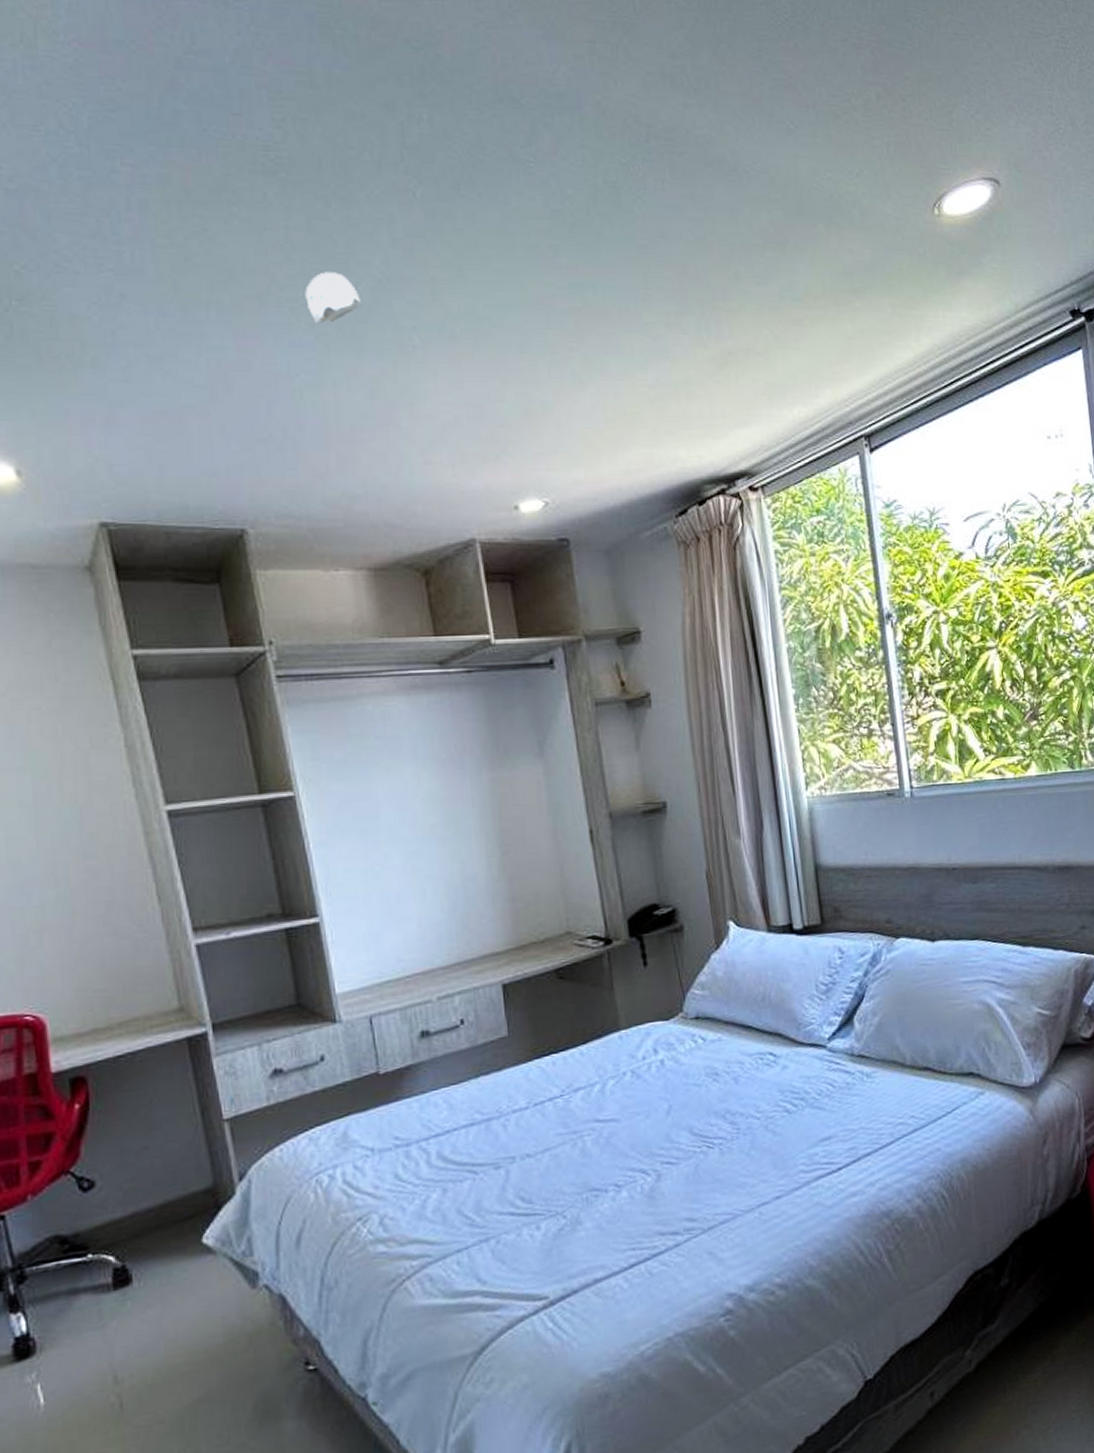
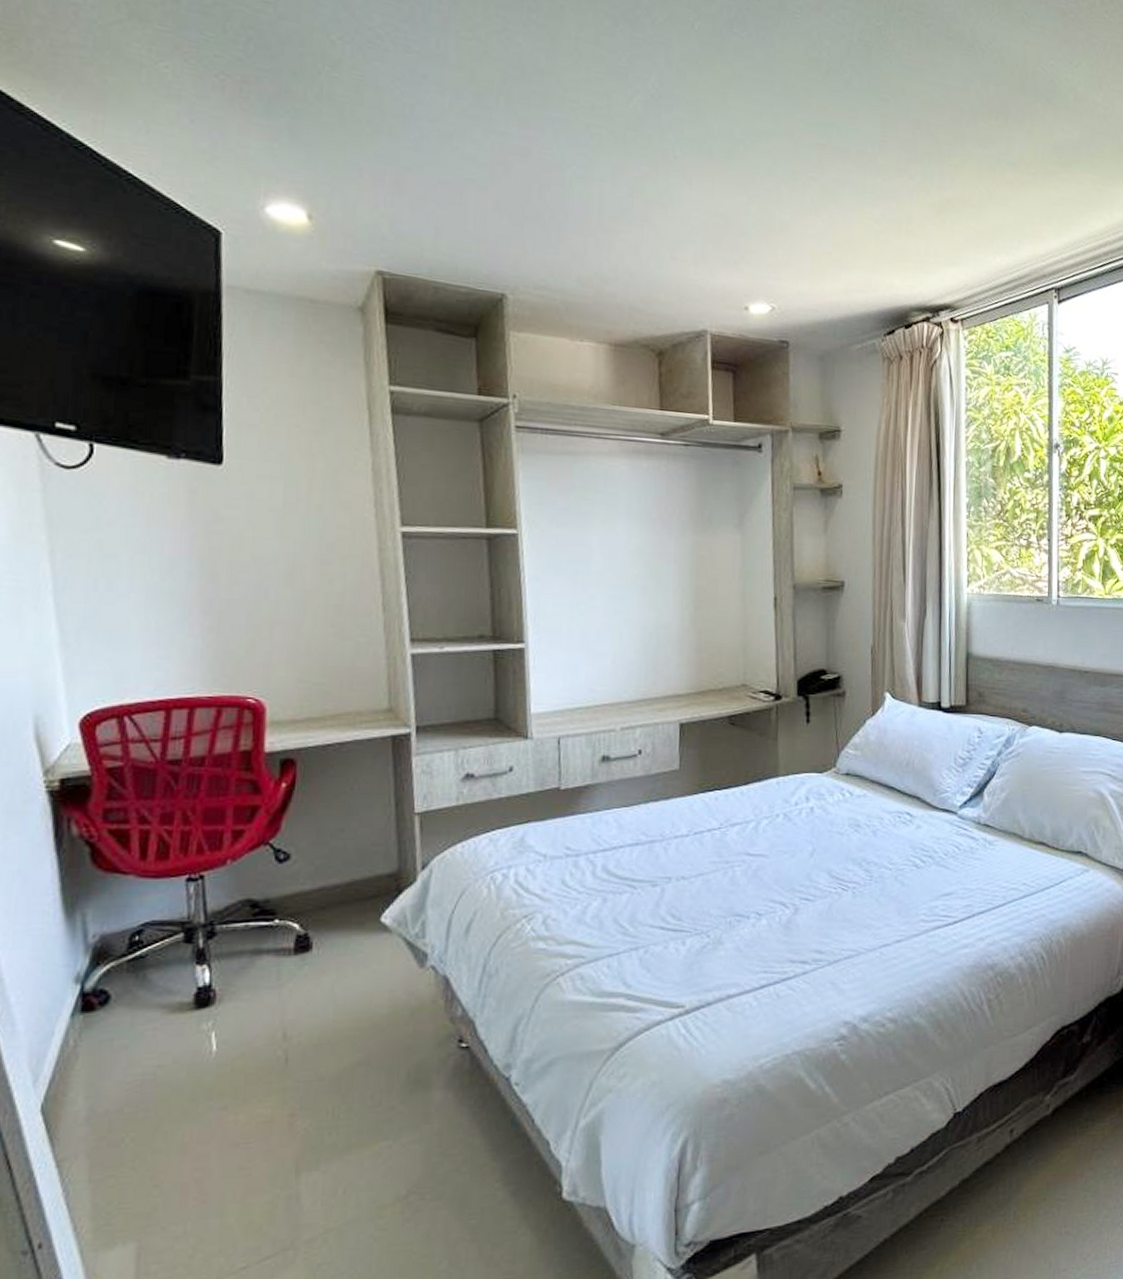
smoke detector: present [305,272,362,324] -> none [586,81,634,126]

